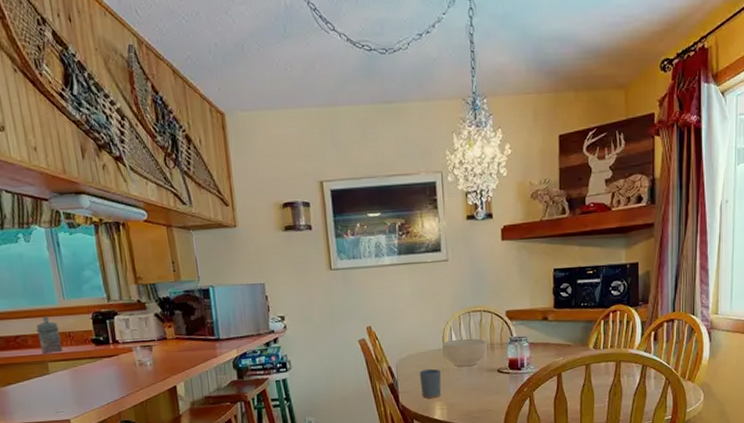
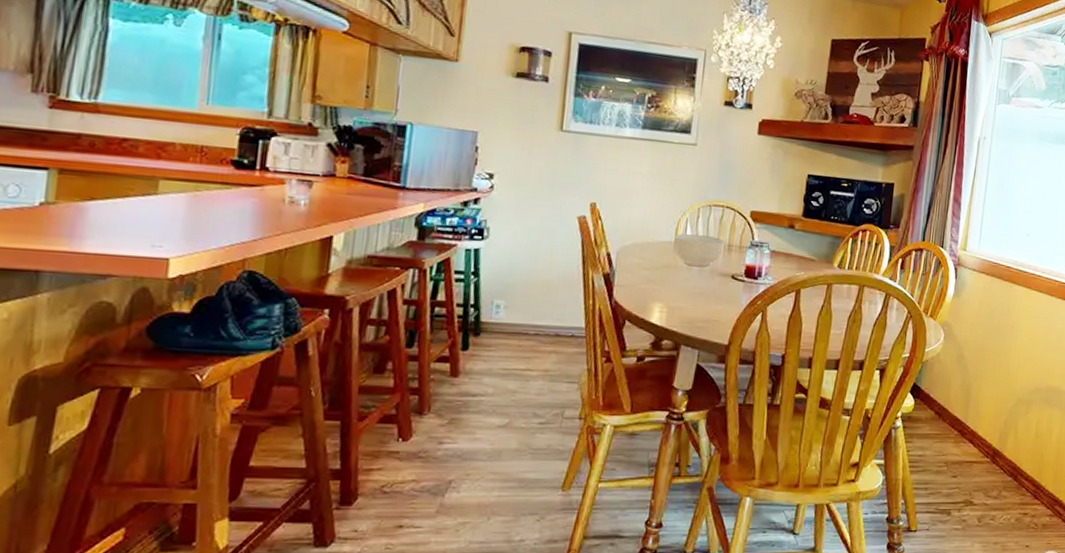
canister: present [36,316,63,354] -> none [153,120,191,170]
mug: present [419,369,442,398] -> none [641,263,668,298]

